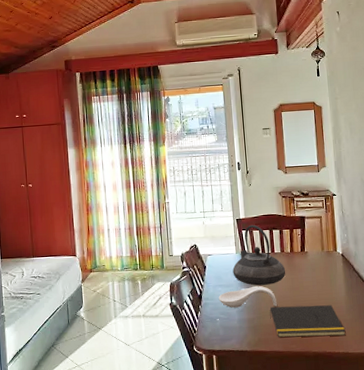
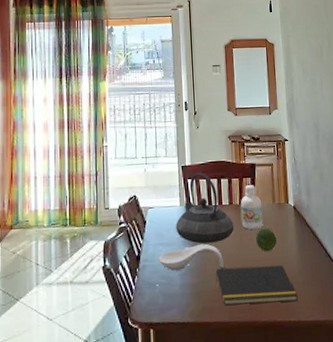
bottle: none [291,235,313,275] -> present [240,185,263,230]
fruit: none [306,273,326,294] -> present [256,228,277,252]

